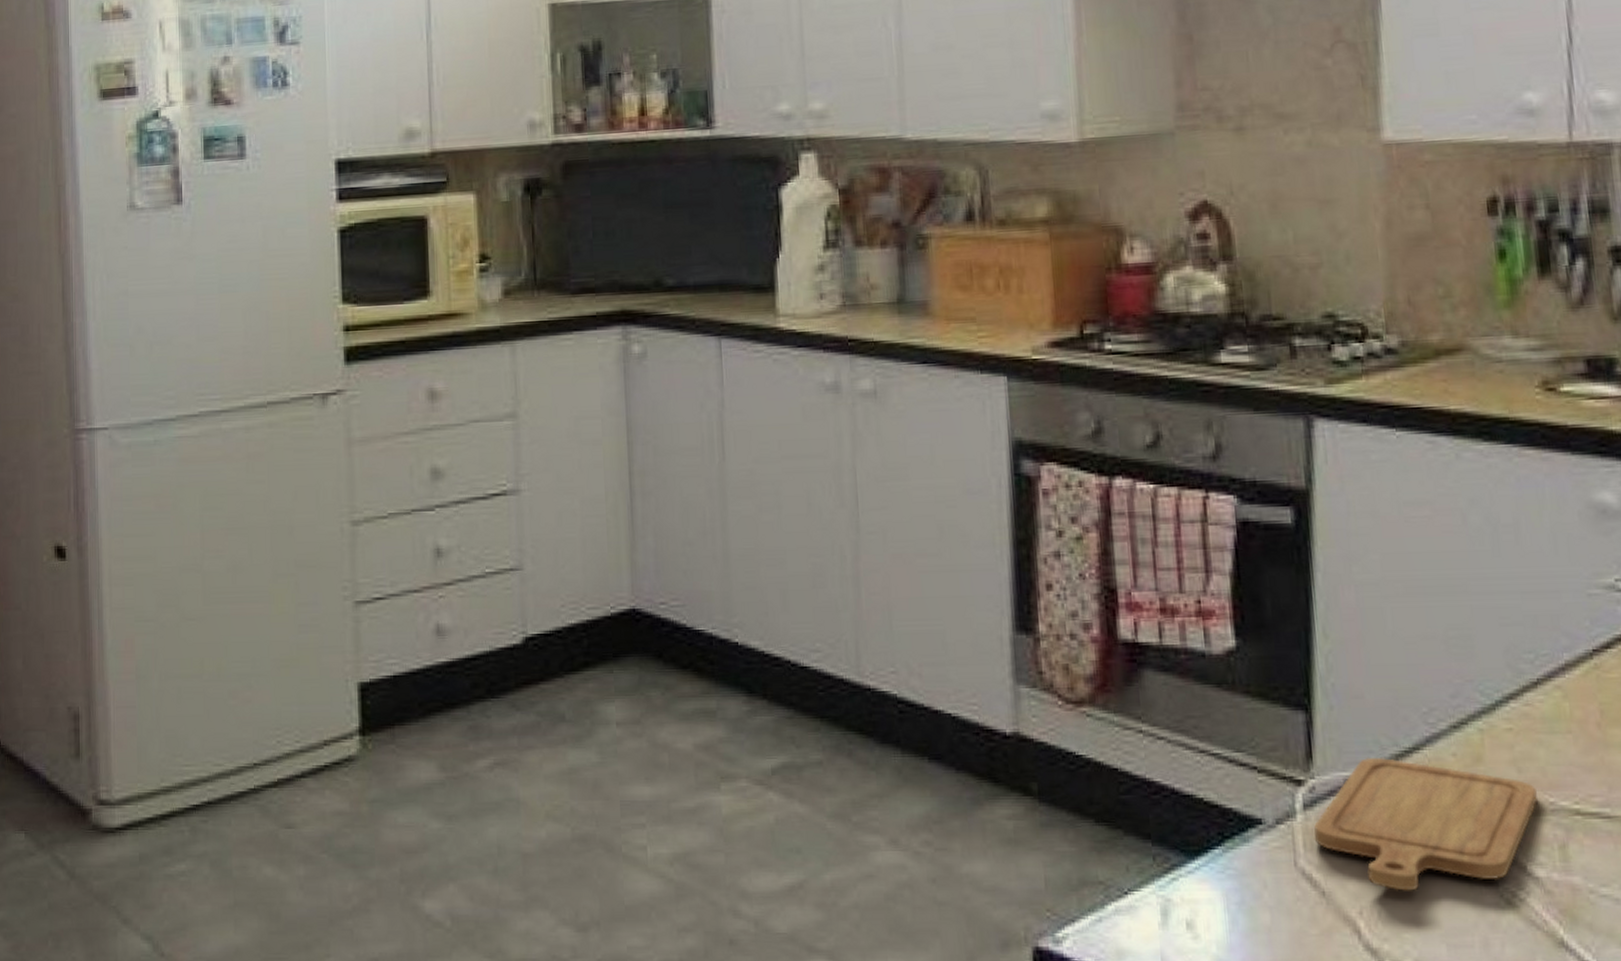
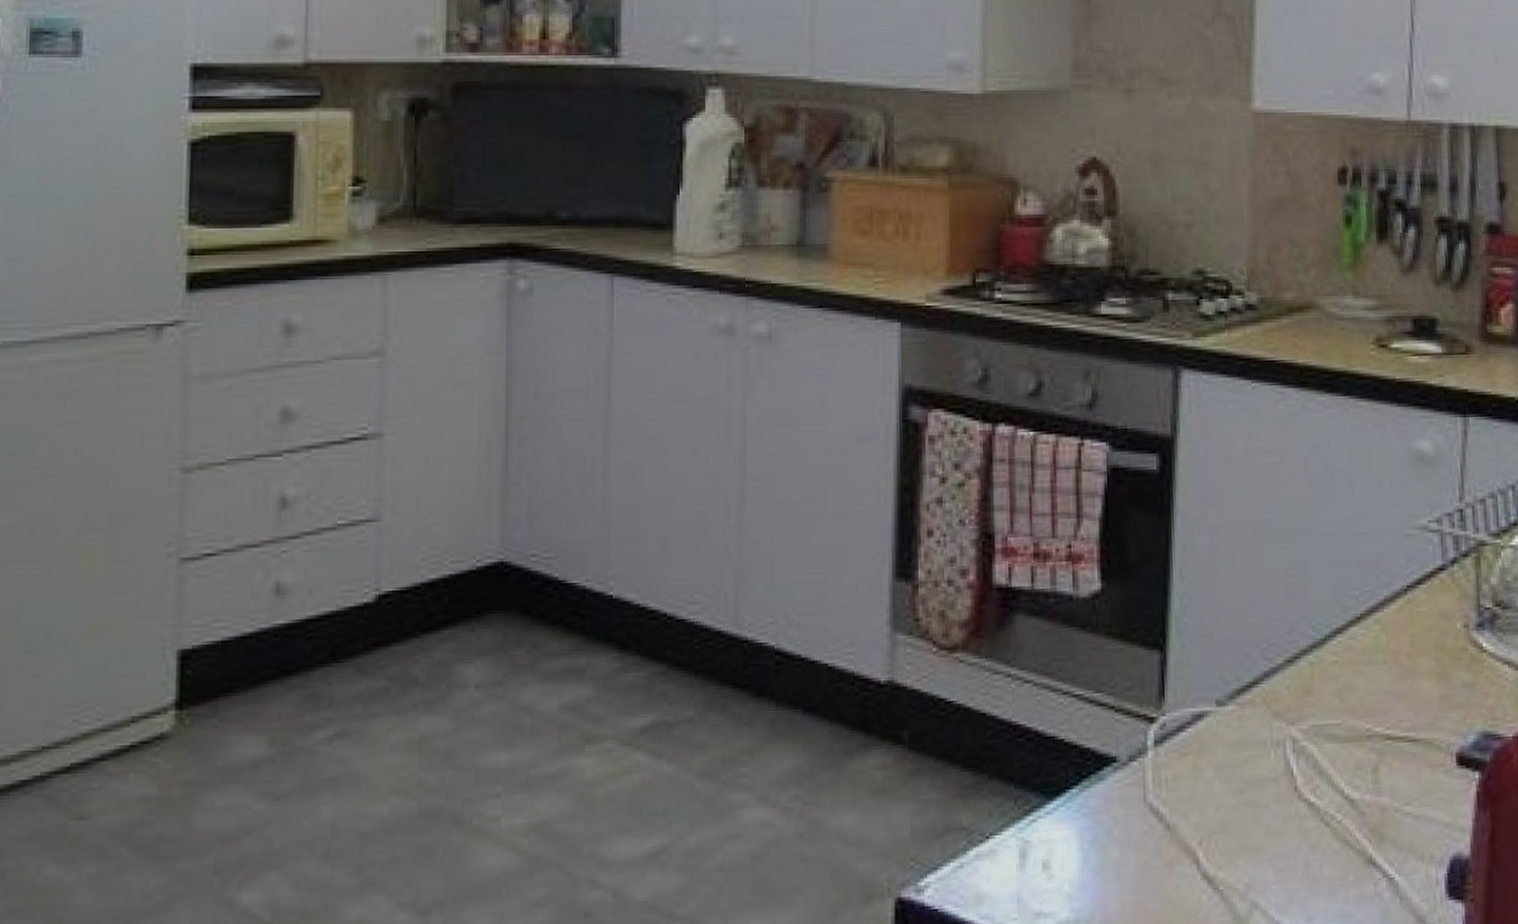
chopping board: present [1313,757,1538,891] -> none [1162,692,1356,820]

